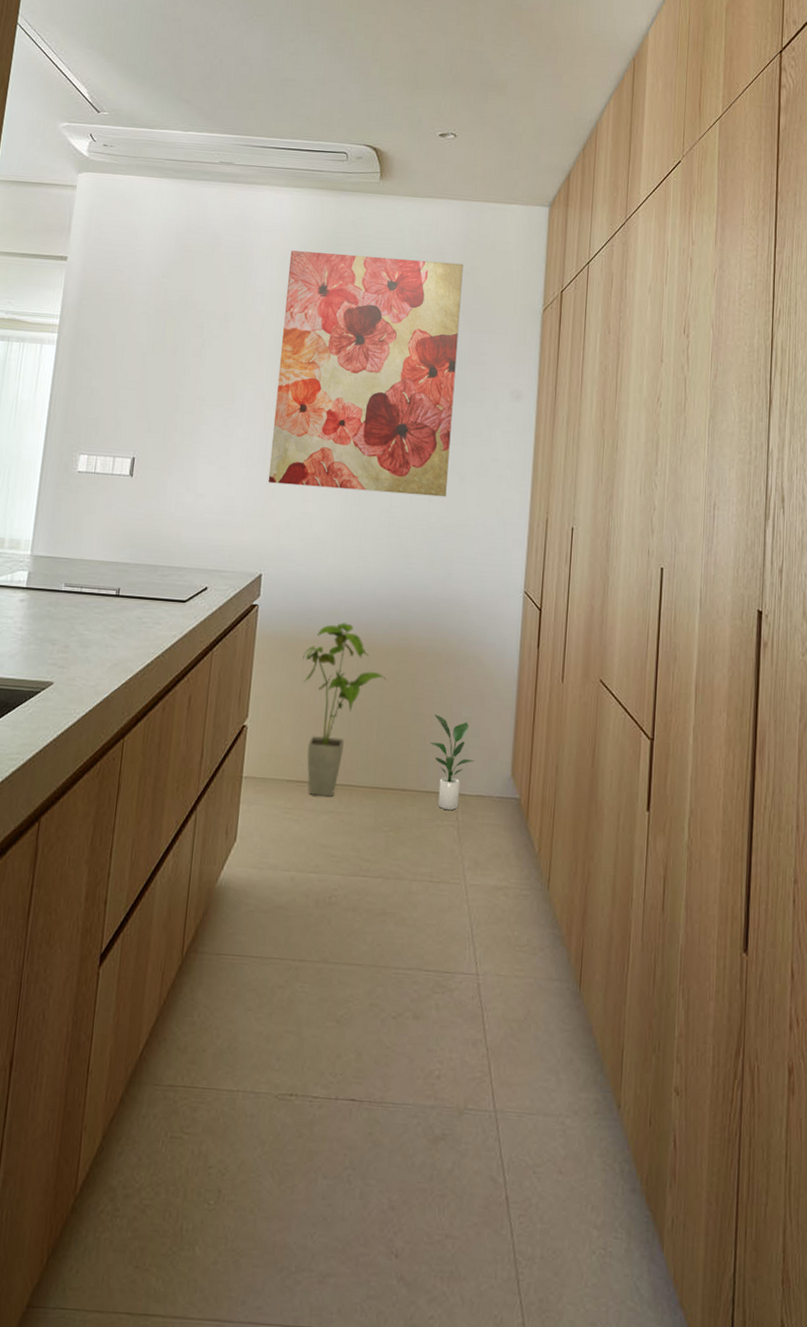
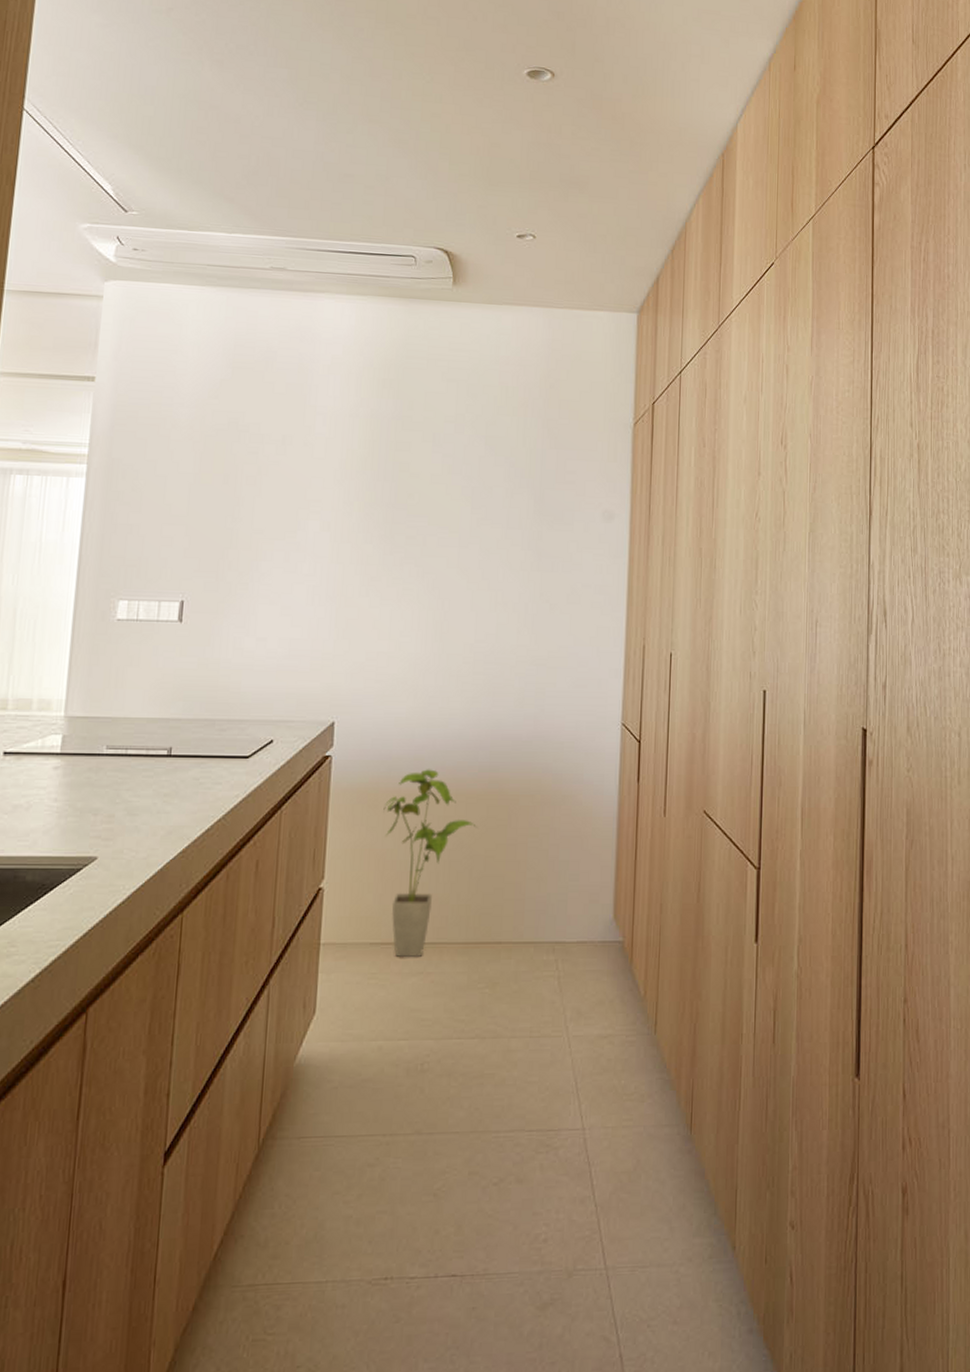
wall art: present [268,250,464,497] -> none [338,365,547,628]
potted plant: present [430,714,475,811] -> none [526,860,574,961]

